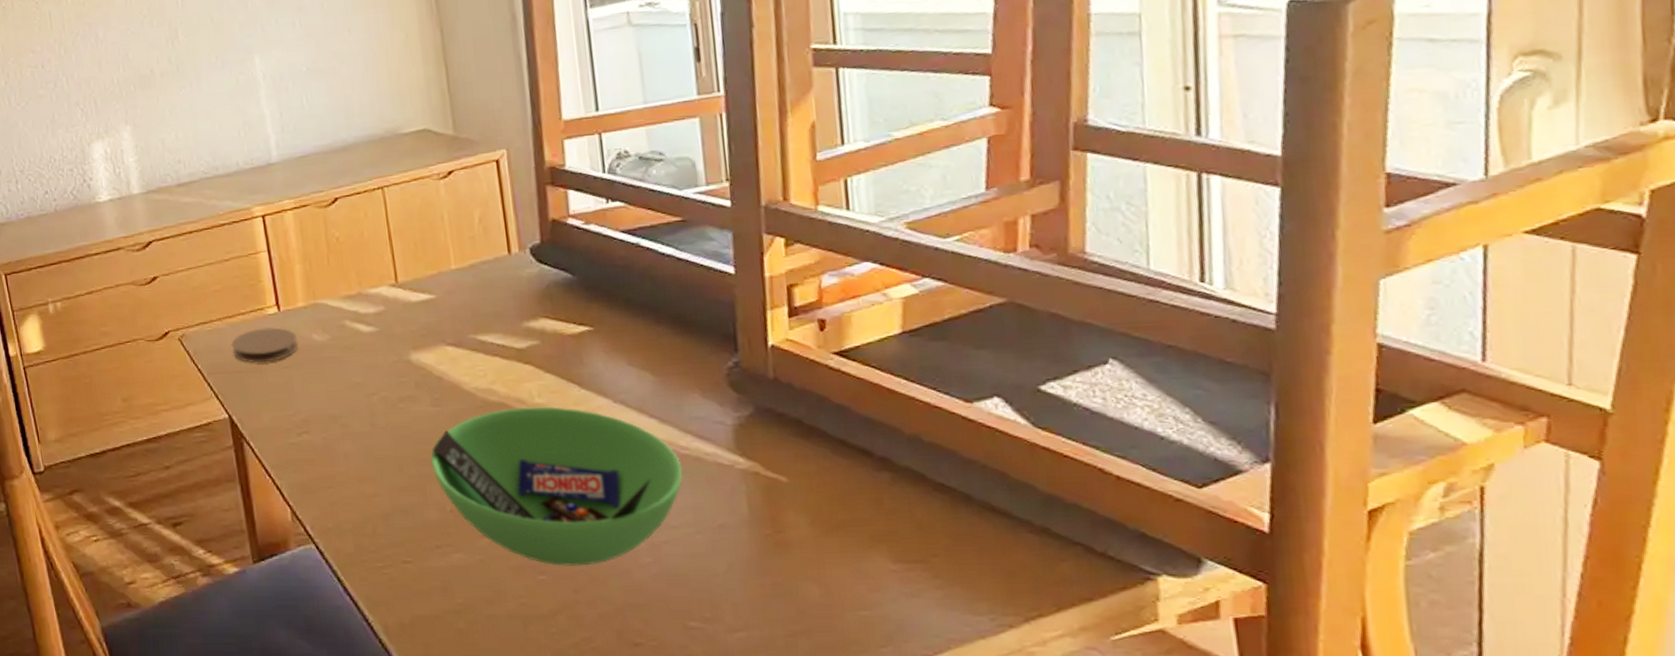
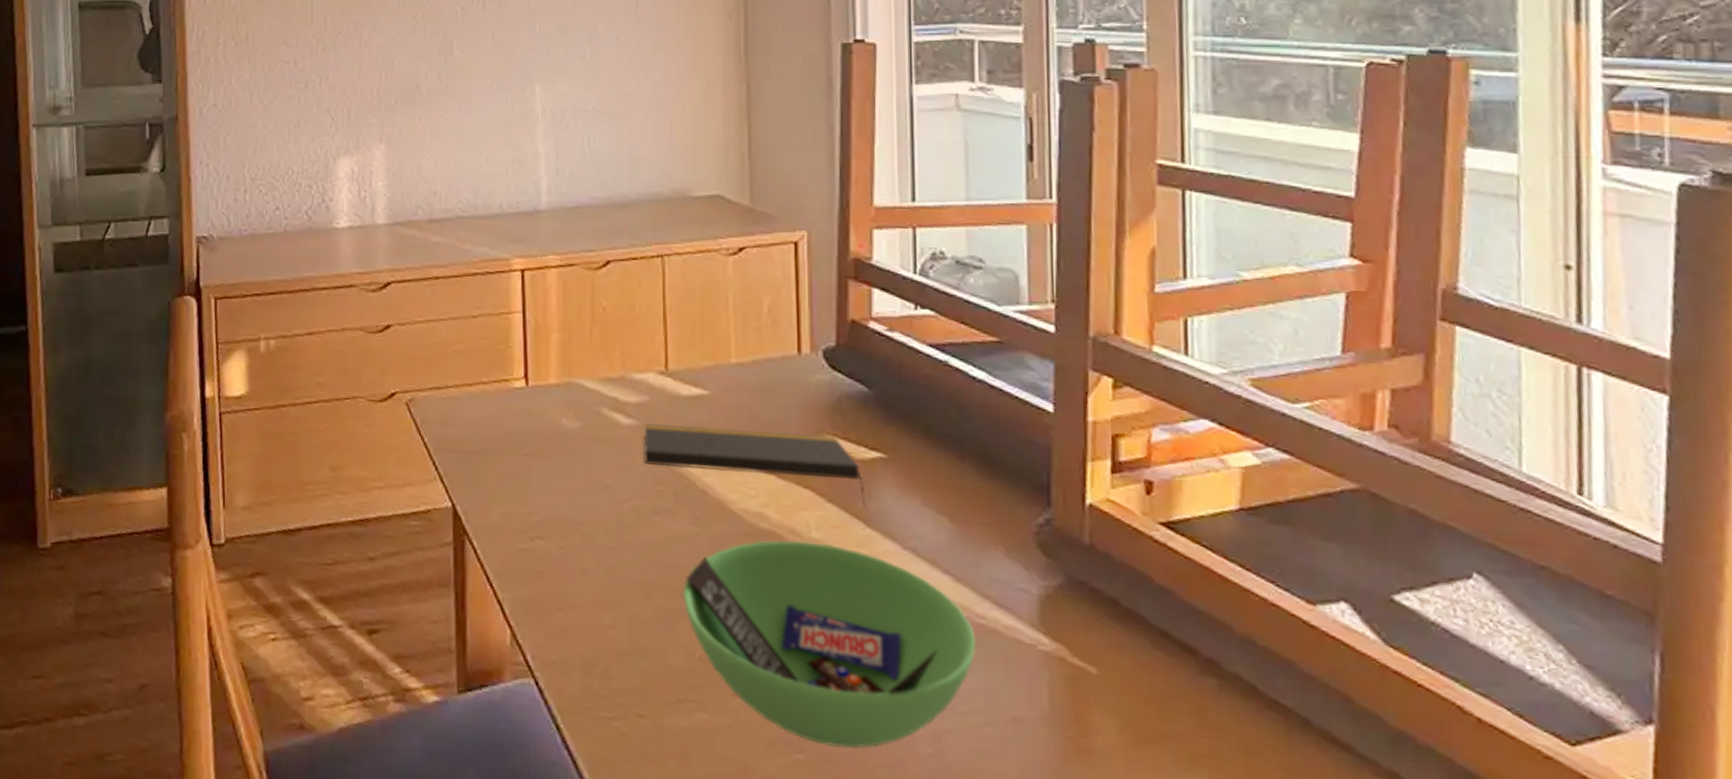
coaster: present [231,327,298,363] -> none [466,403,543,446]
notepad: none [383,318,579,371] -> present [644,424,866,505]

